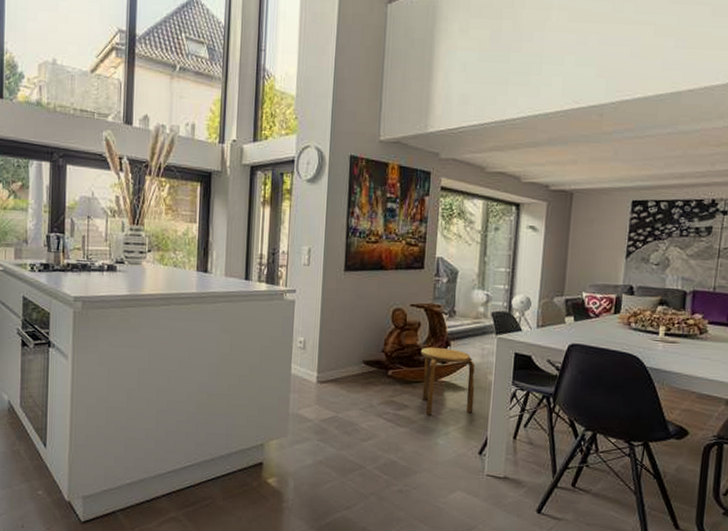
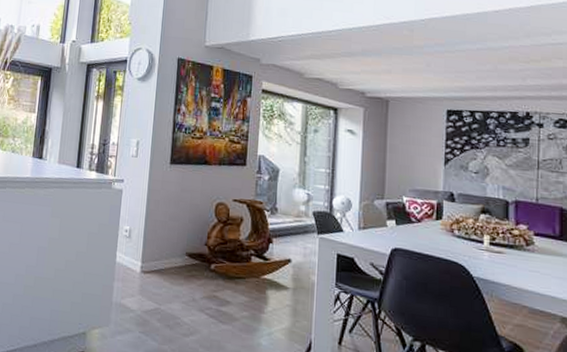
stool: present [420,347,475,415] -> none [242,243,298,314]

